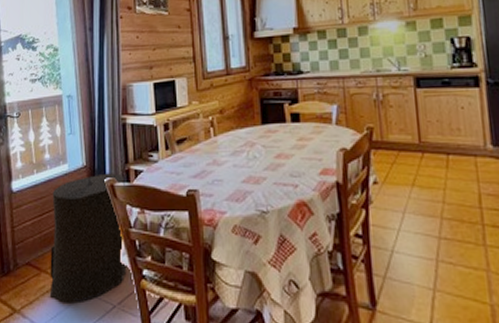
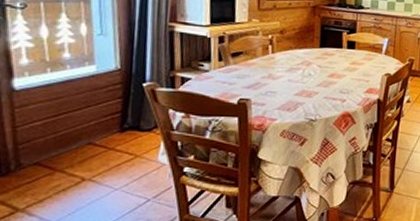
trash can: present [49,173,126,304] -> none [66,78,169,200]

